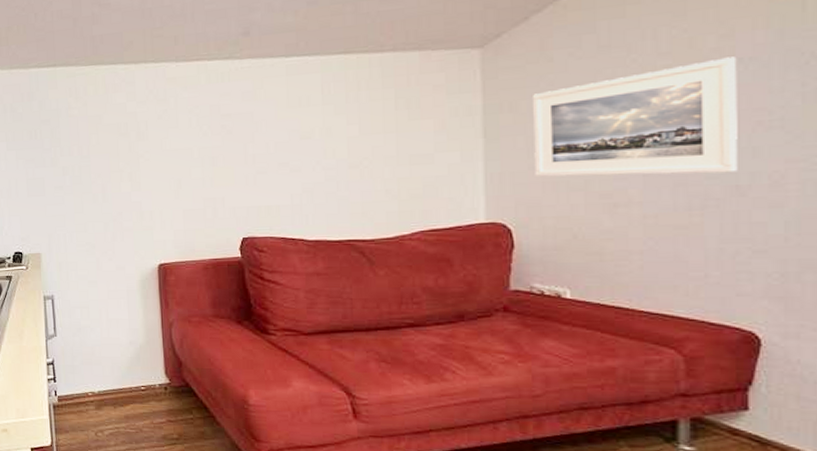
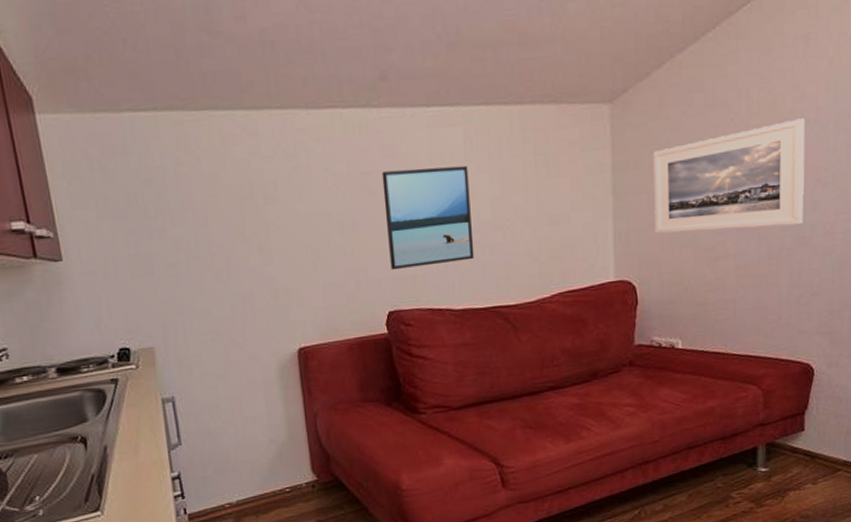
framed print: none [241,108,330,201] -> present [382,165,475,271]

